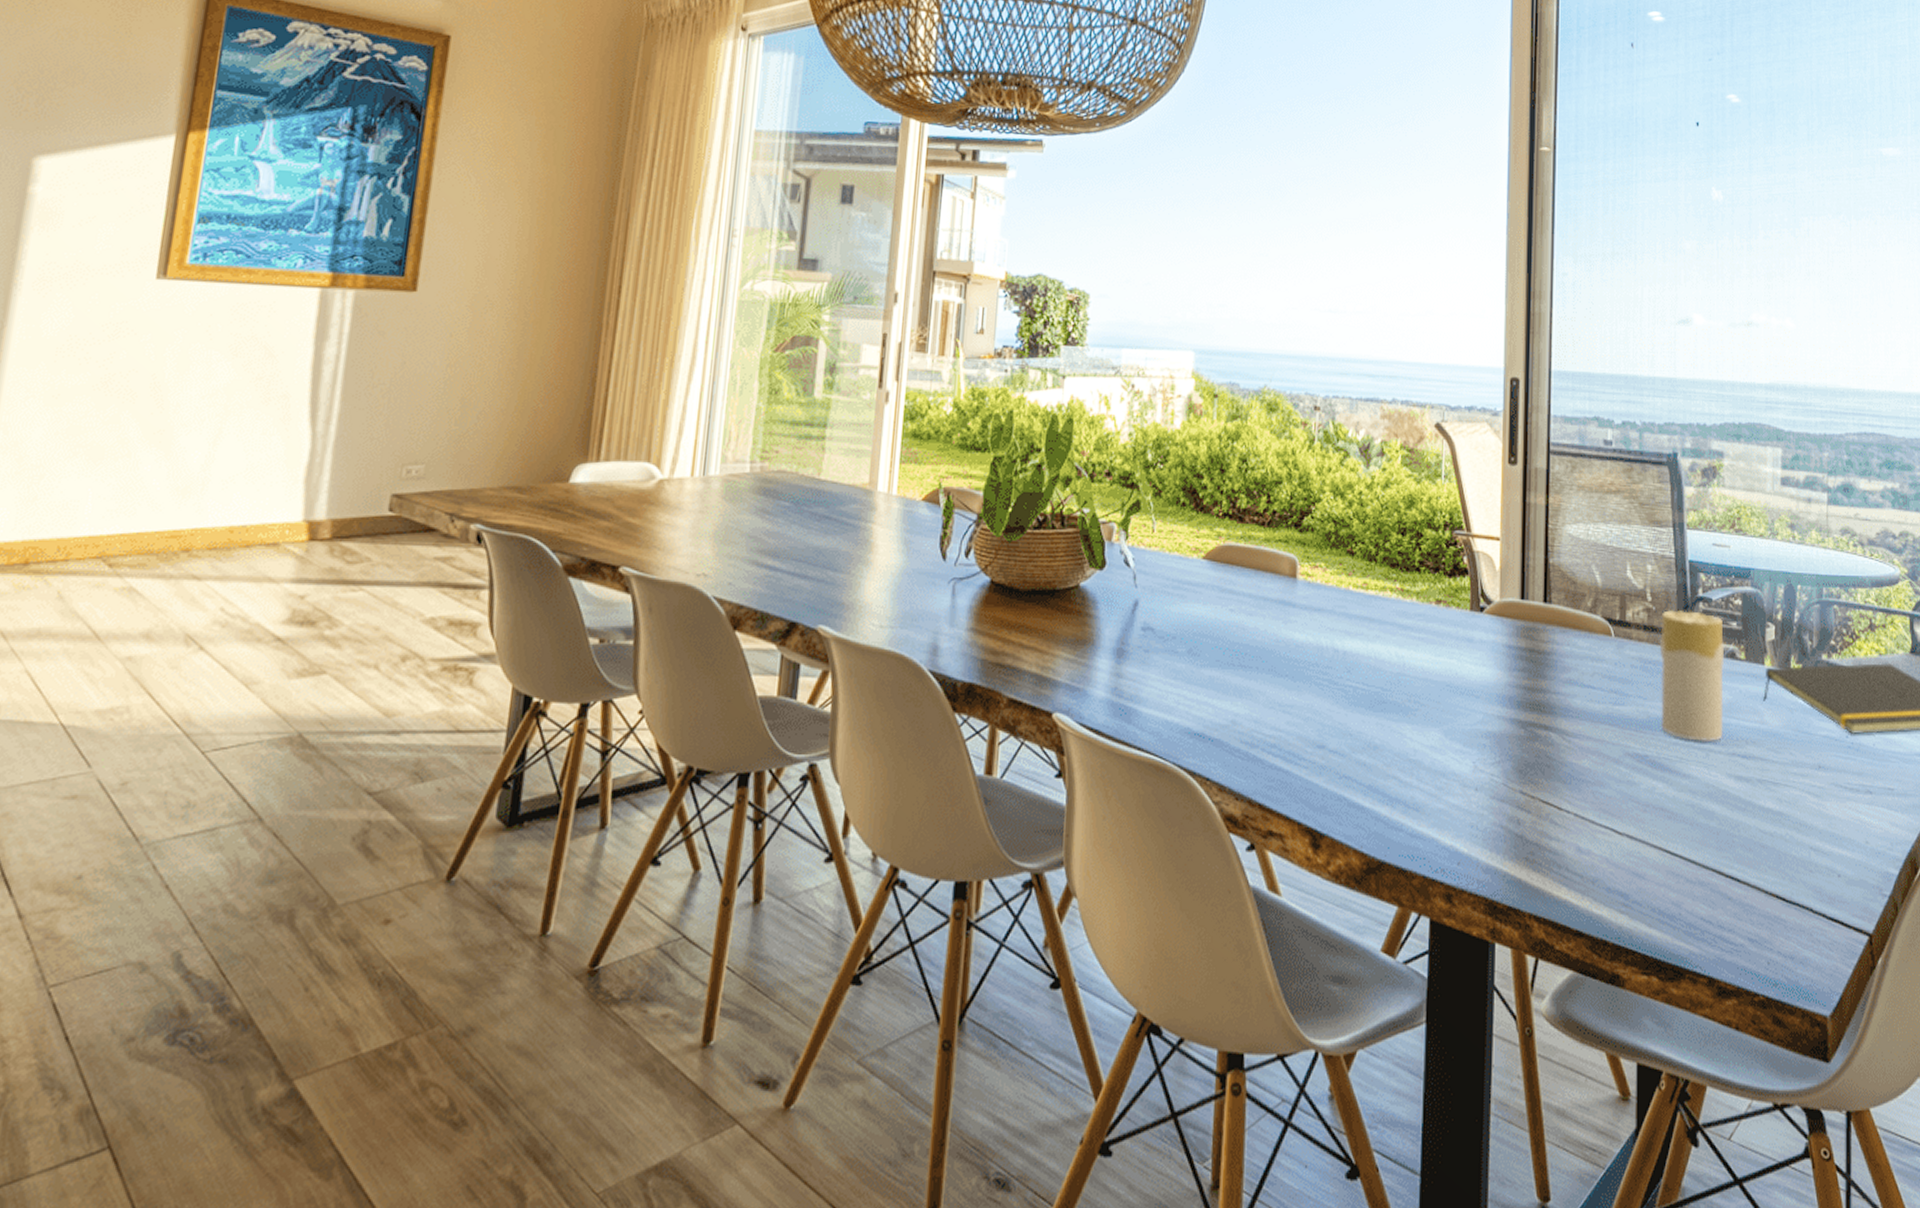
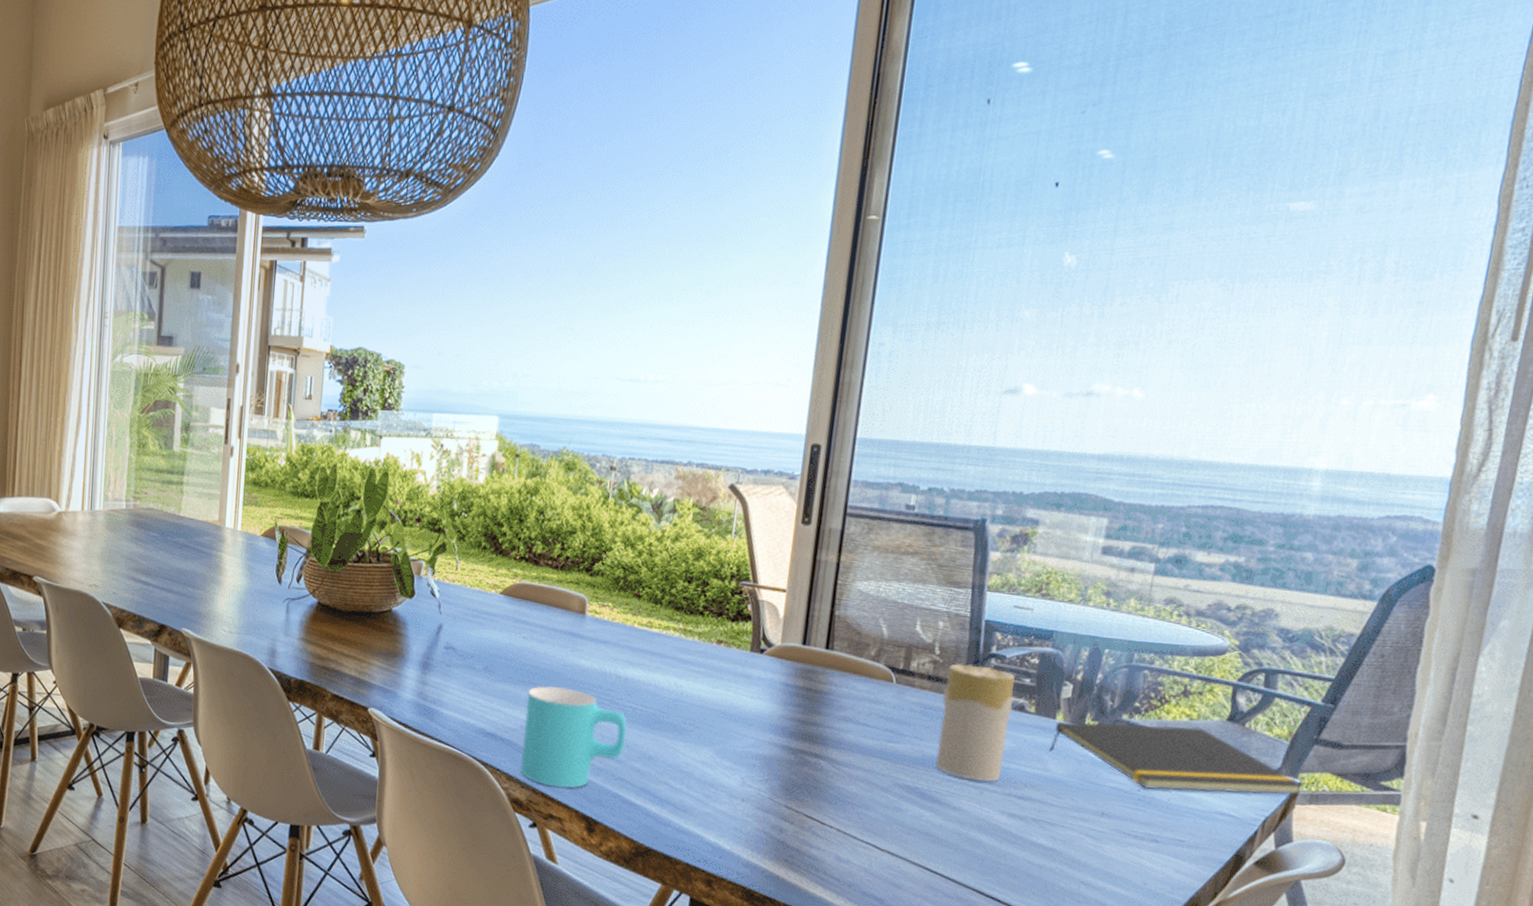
cup: none [1233,667,1348,795] -> present [520,685,627,789]

